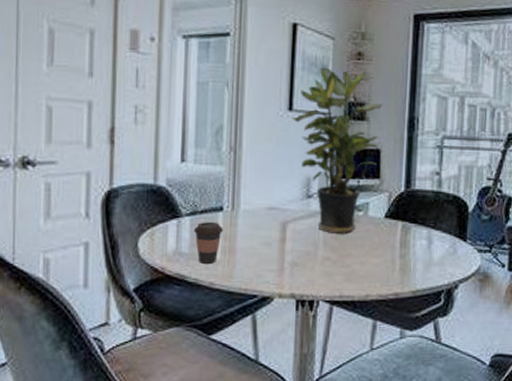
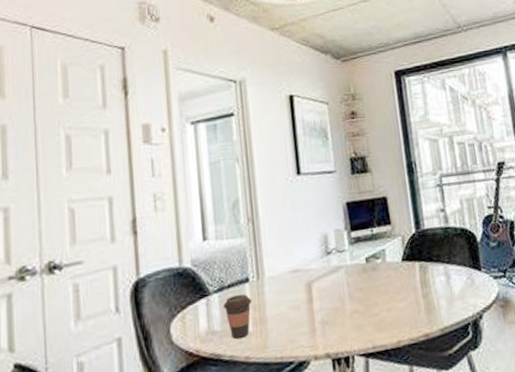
potted plant: present [292,67,383,235] -> none [301,128,385,286]

